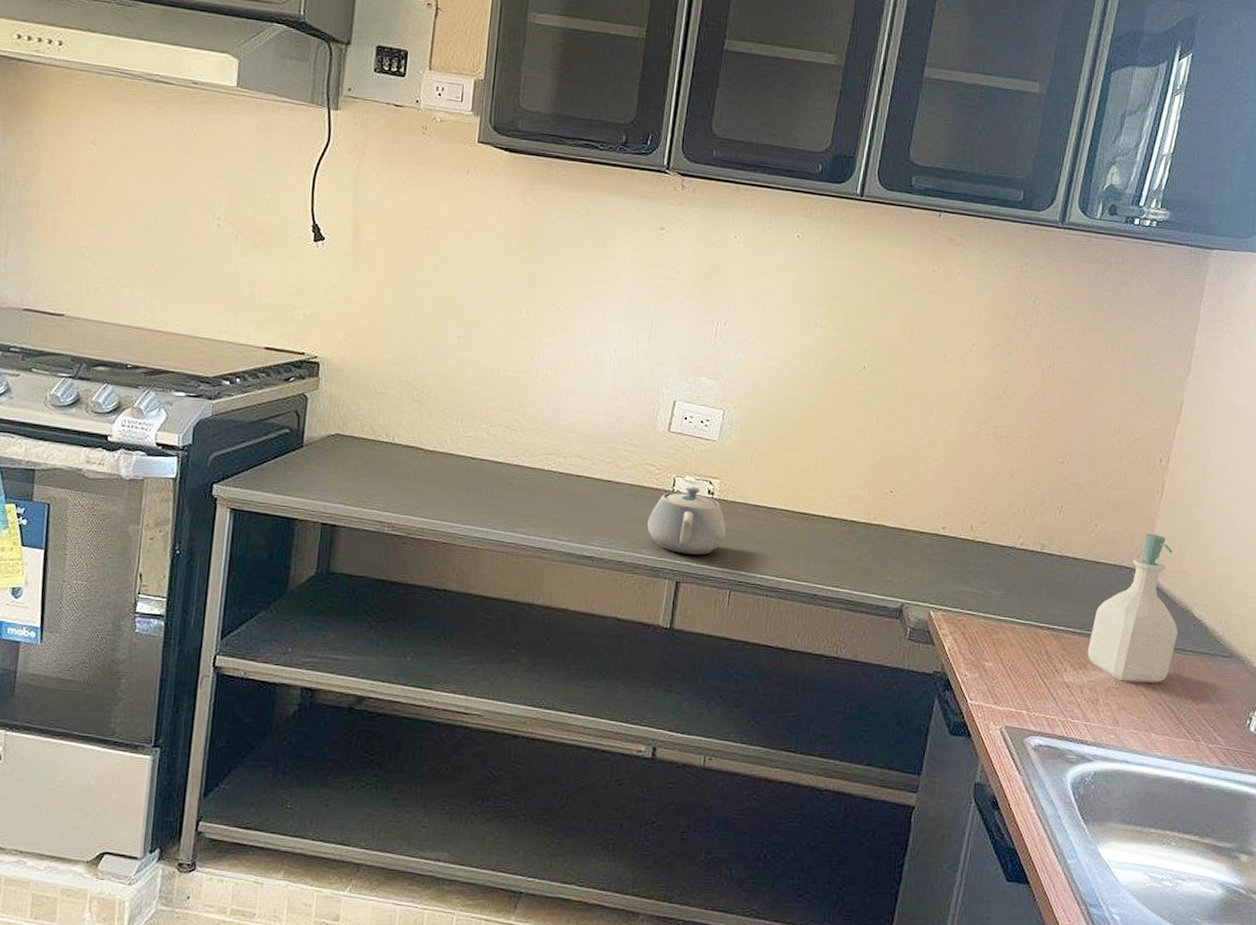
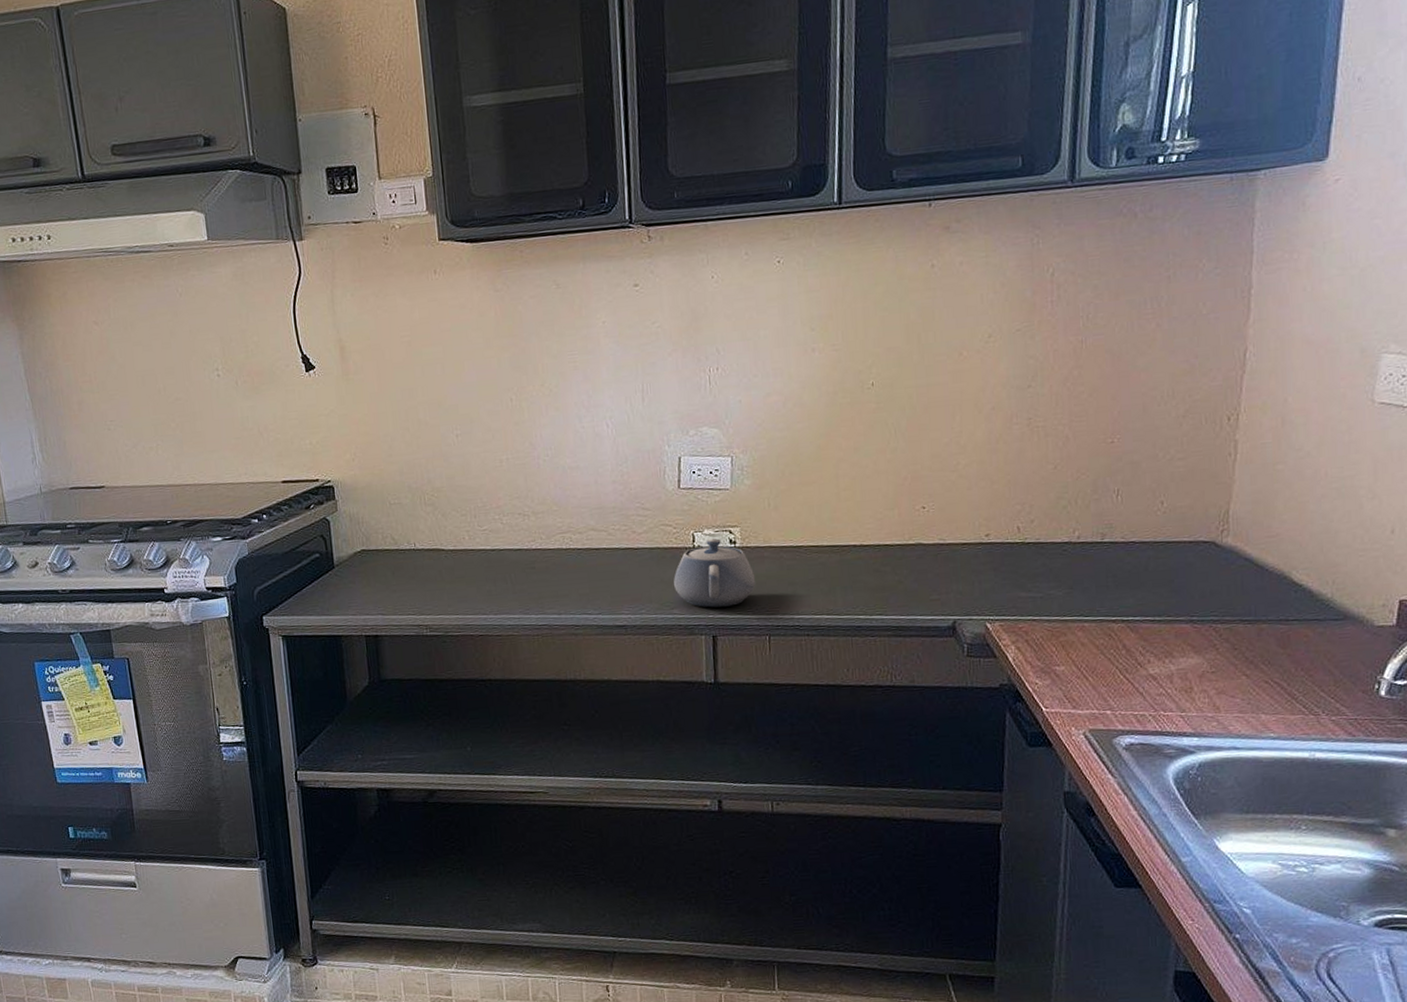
soap bottle: present [1087,533,1178,684] -> none [1171,500,1276,664]

